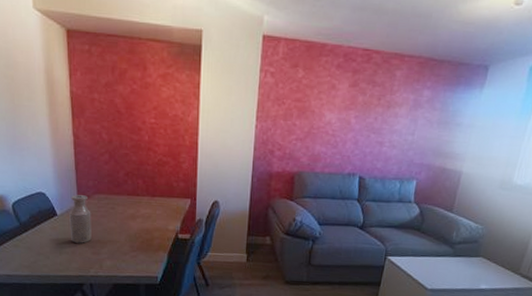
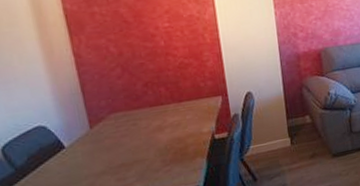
bottle: present [69,195,92,243] -> none [81,117,113,174]

